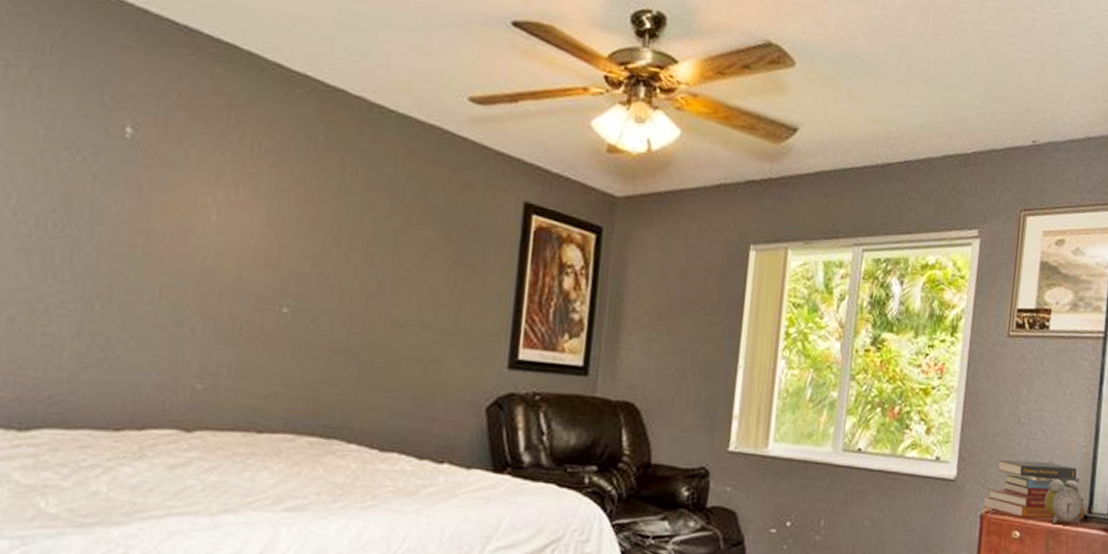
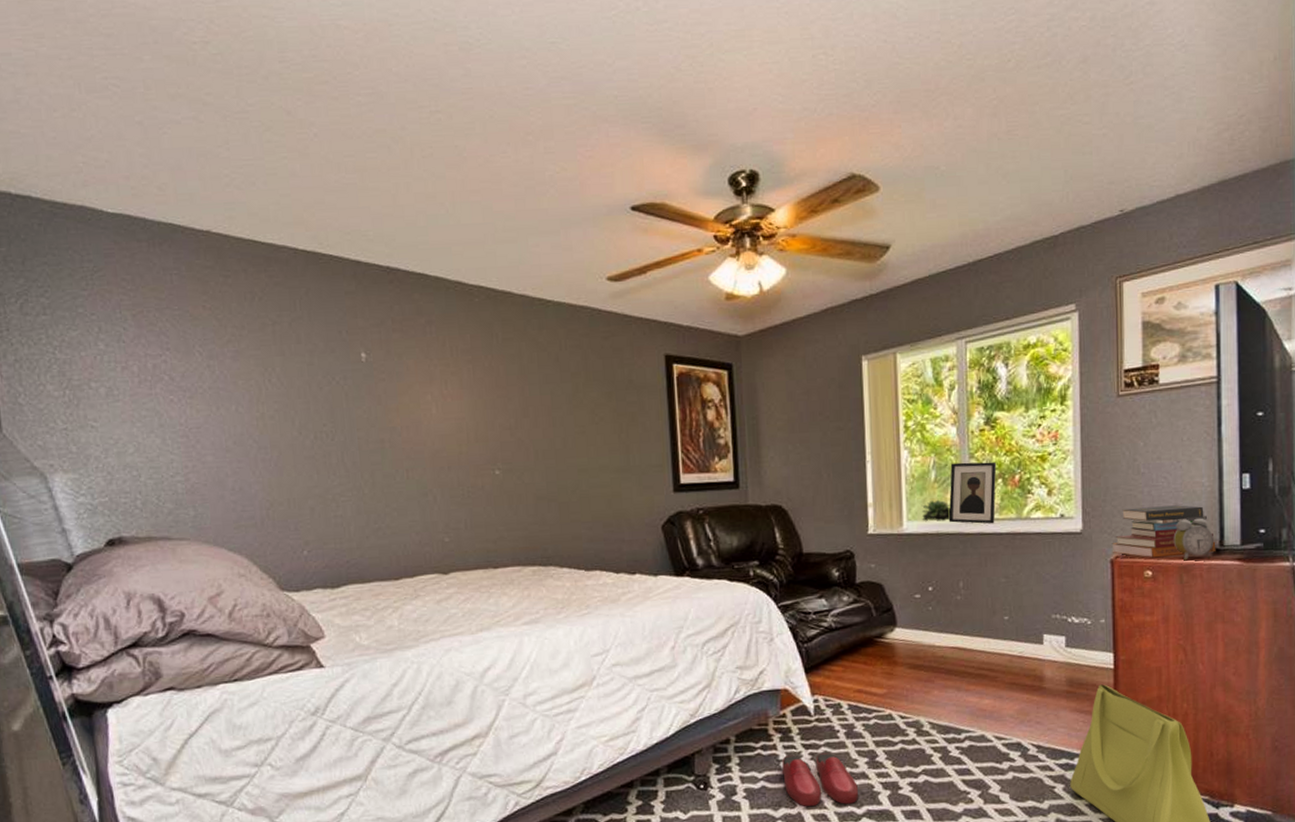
succulent plant: none [789,421,823,448] -> present [921,499,951,522]
picture frame: none [818,382,878,458] -> present [948,461,997,525]

